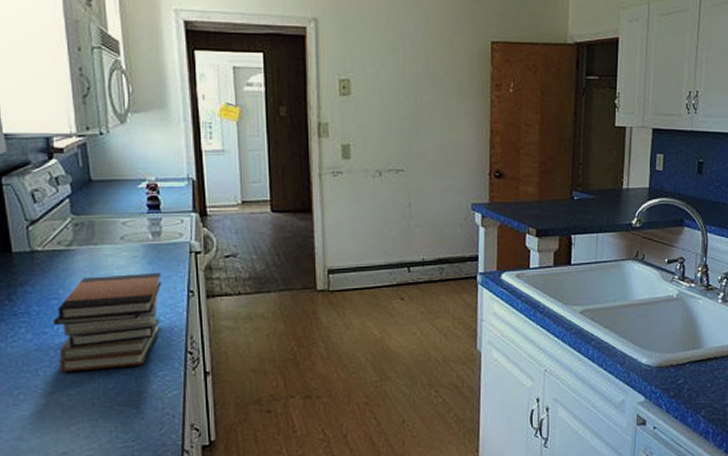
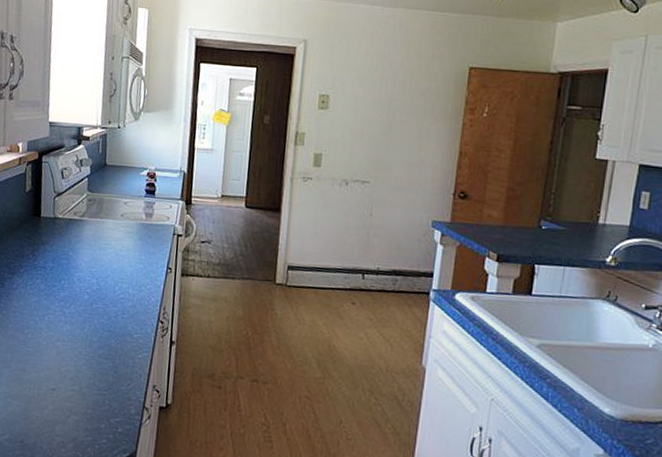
book stack: present [53,273,162,373] -> none [60,244,149,326]

